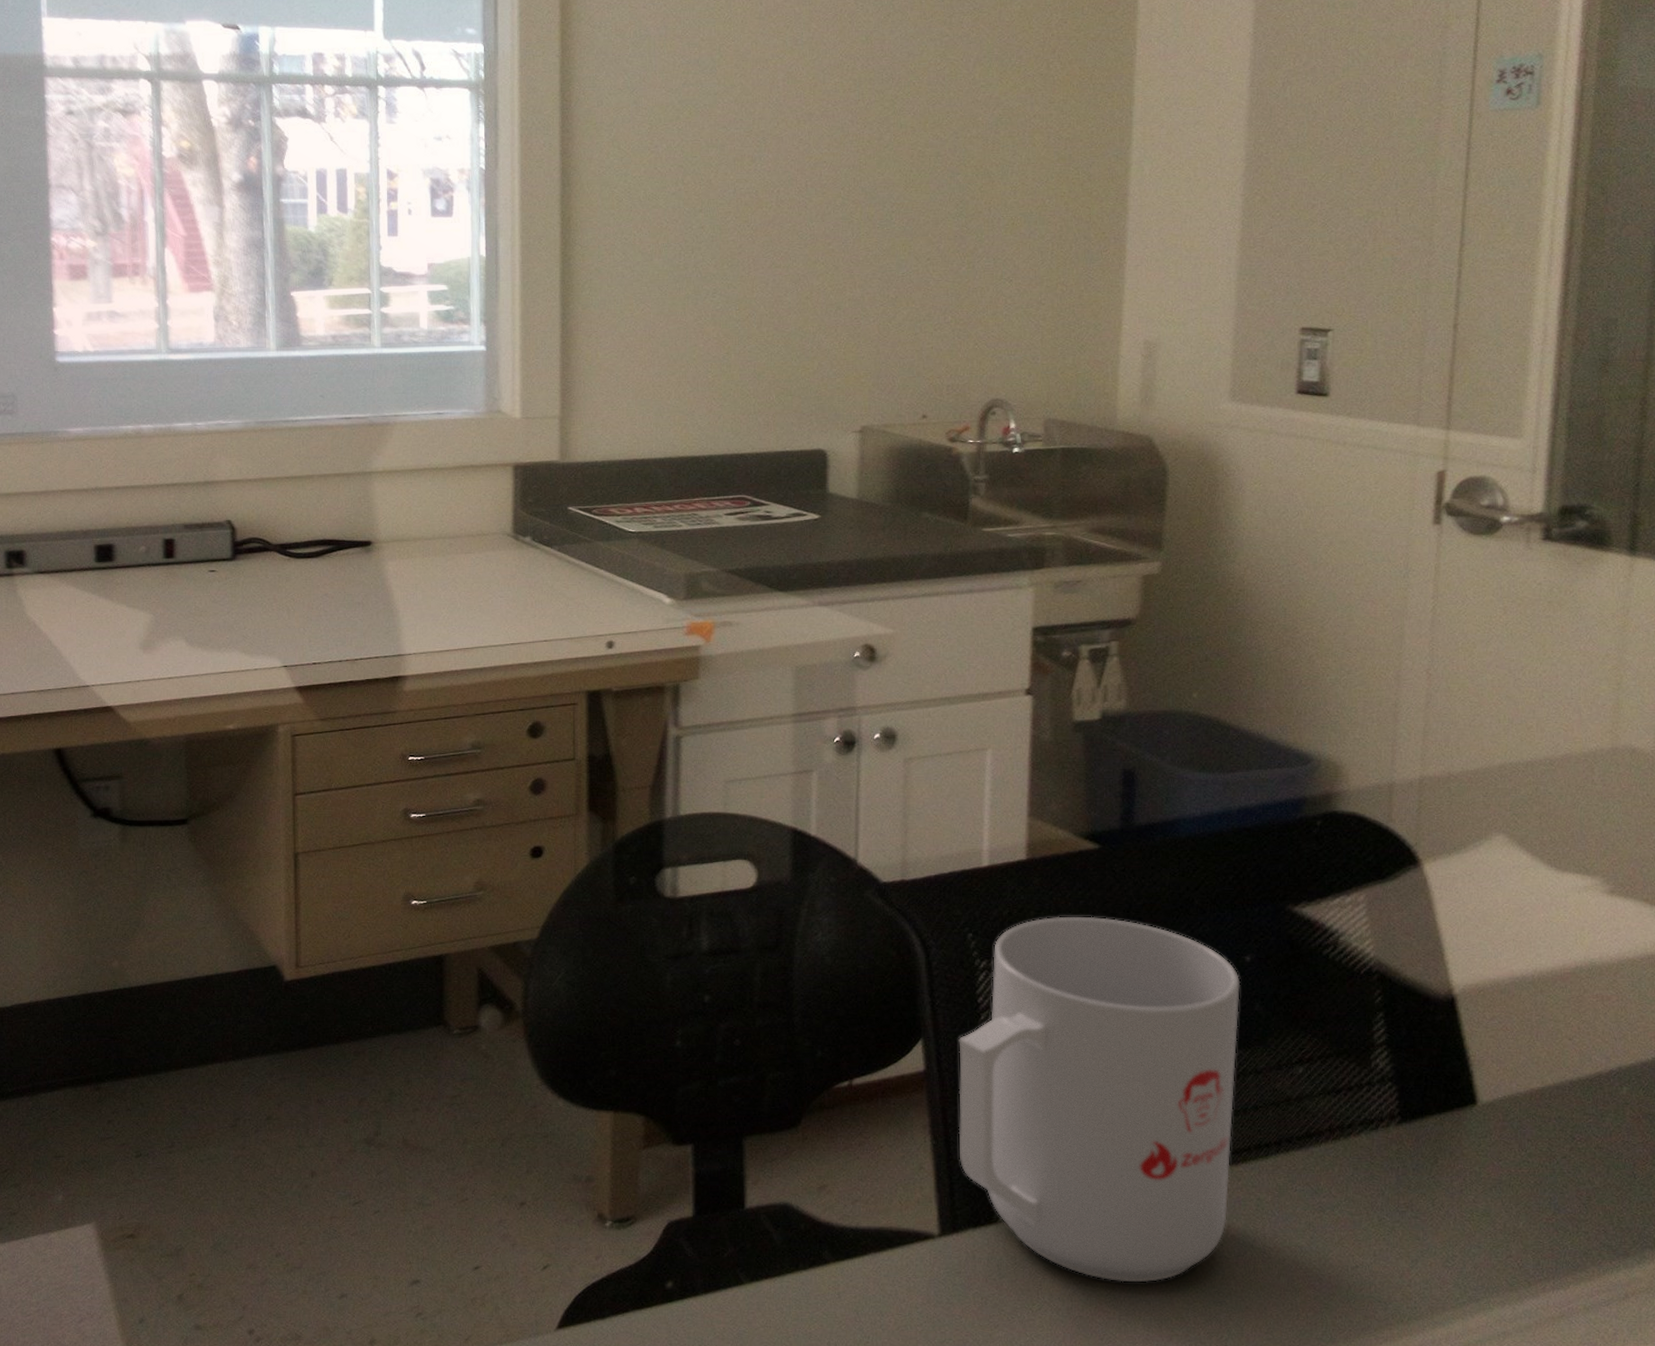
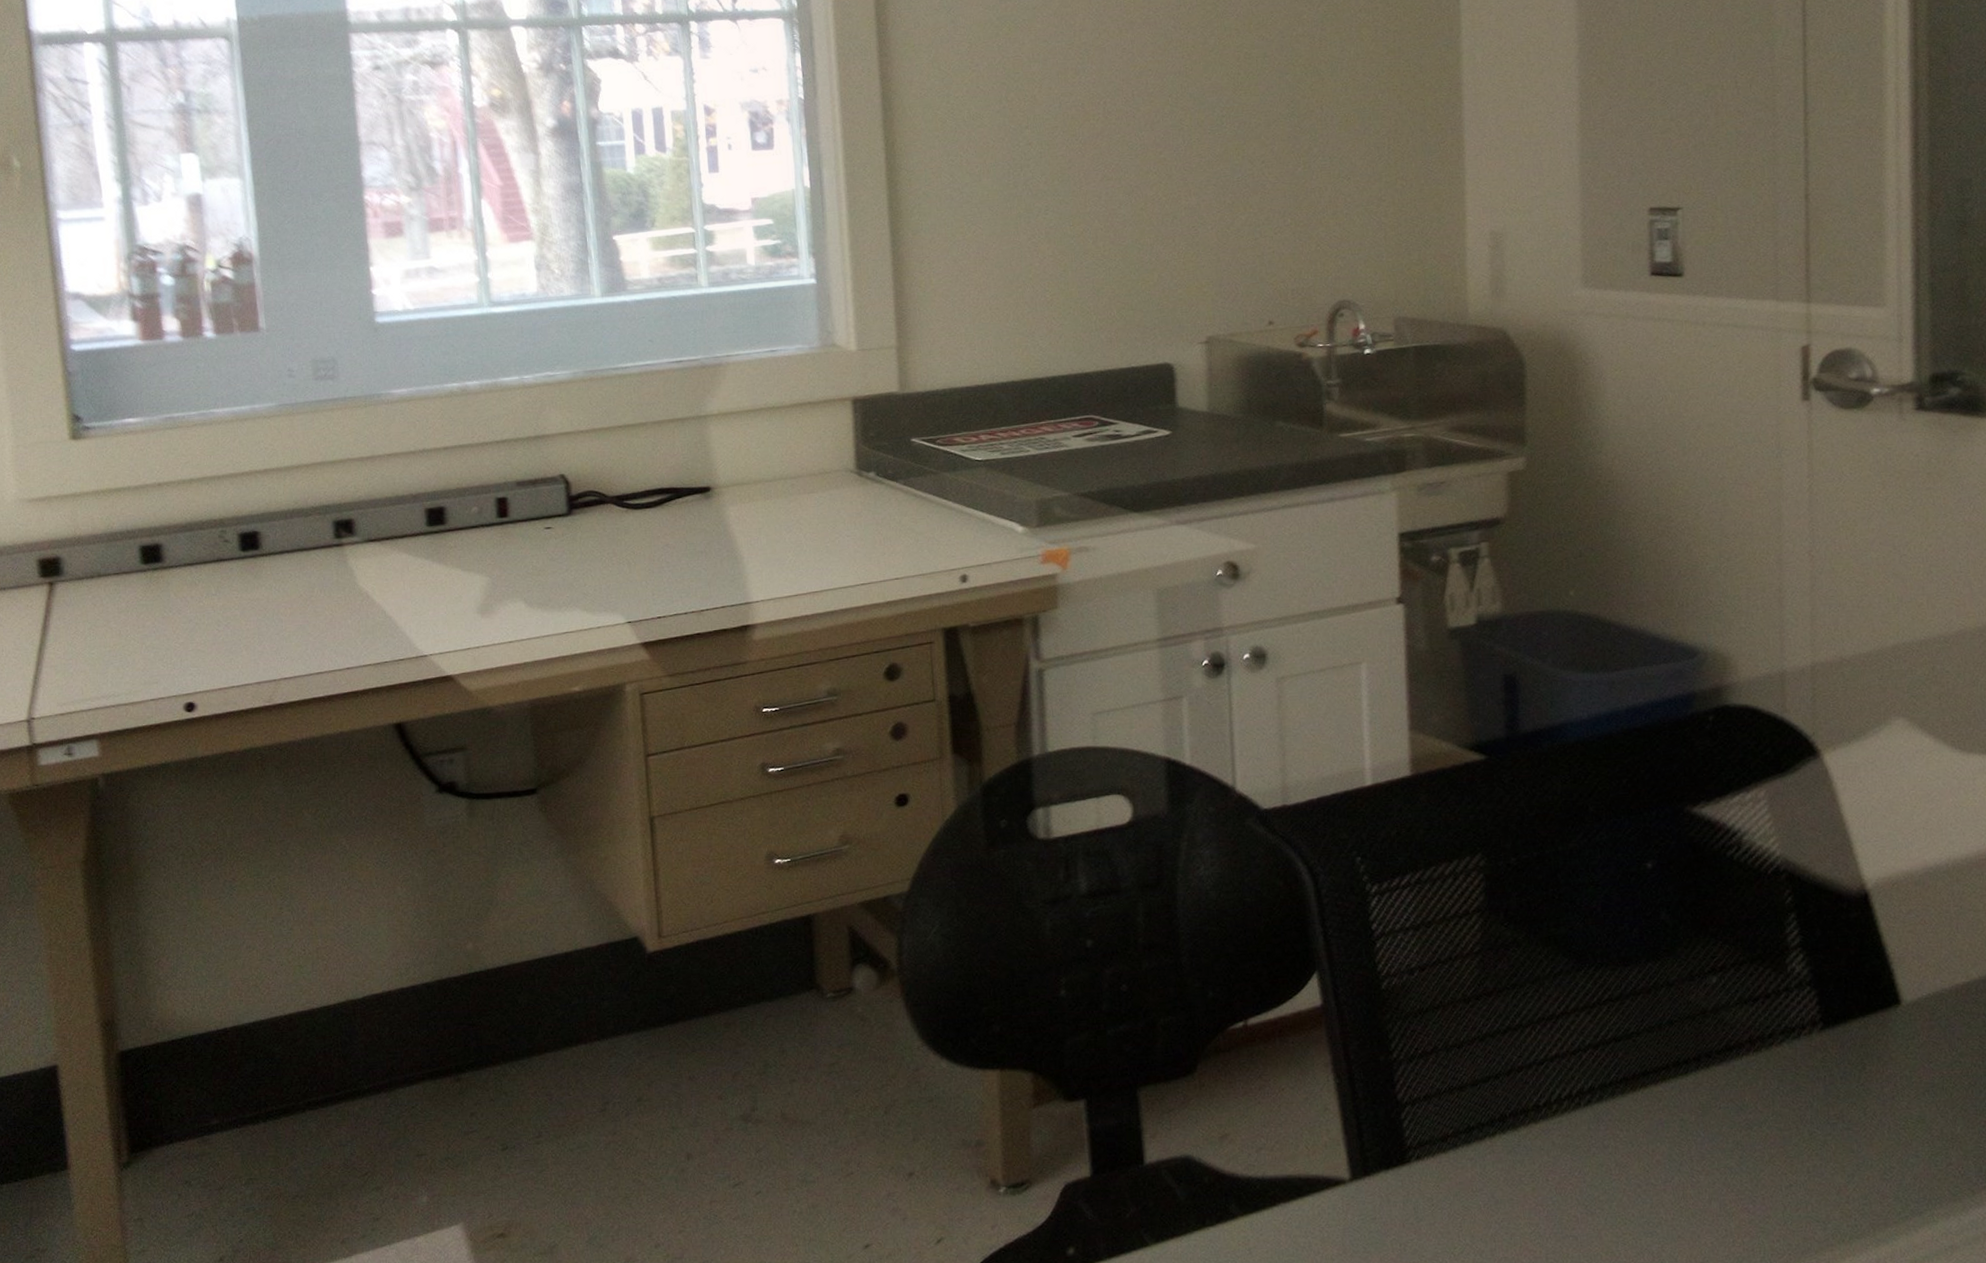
mug: present [958,916,1240,1283] -> none [1355,831,1651,1218]

